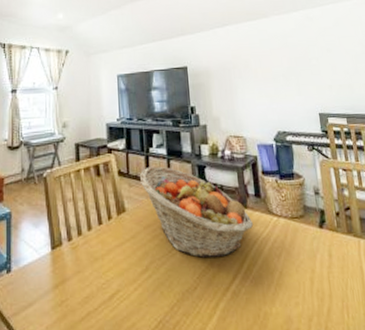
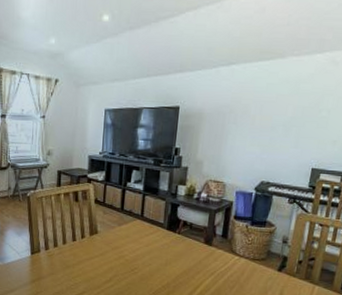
fruit basket: present [140,166,254,258] -> none [115,199,215,281]

